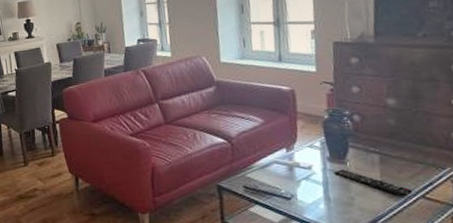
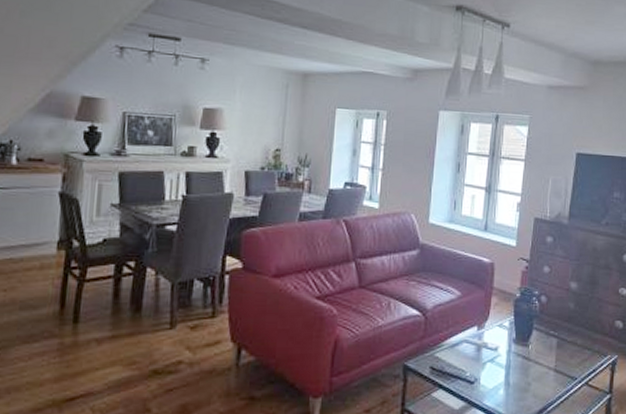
remote control: present [334,169,413,197] -> none [517,352,579,384]

